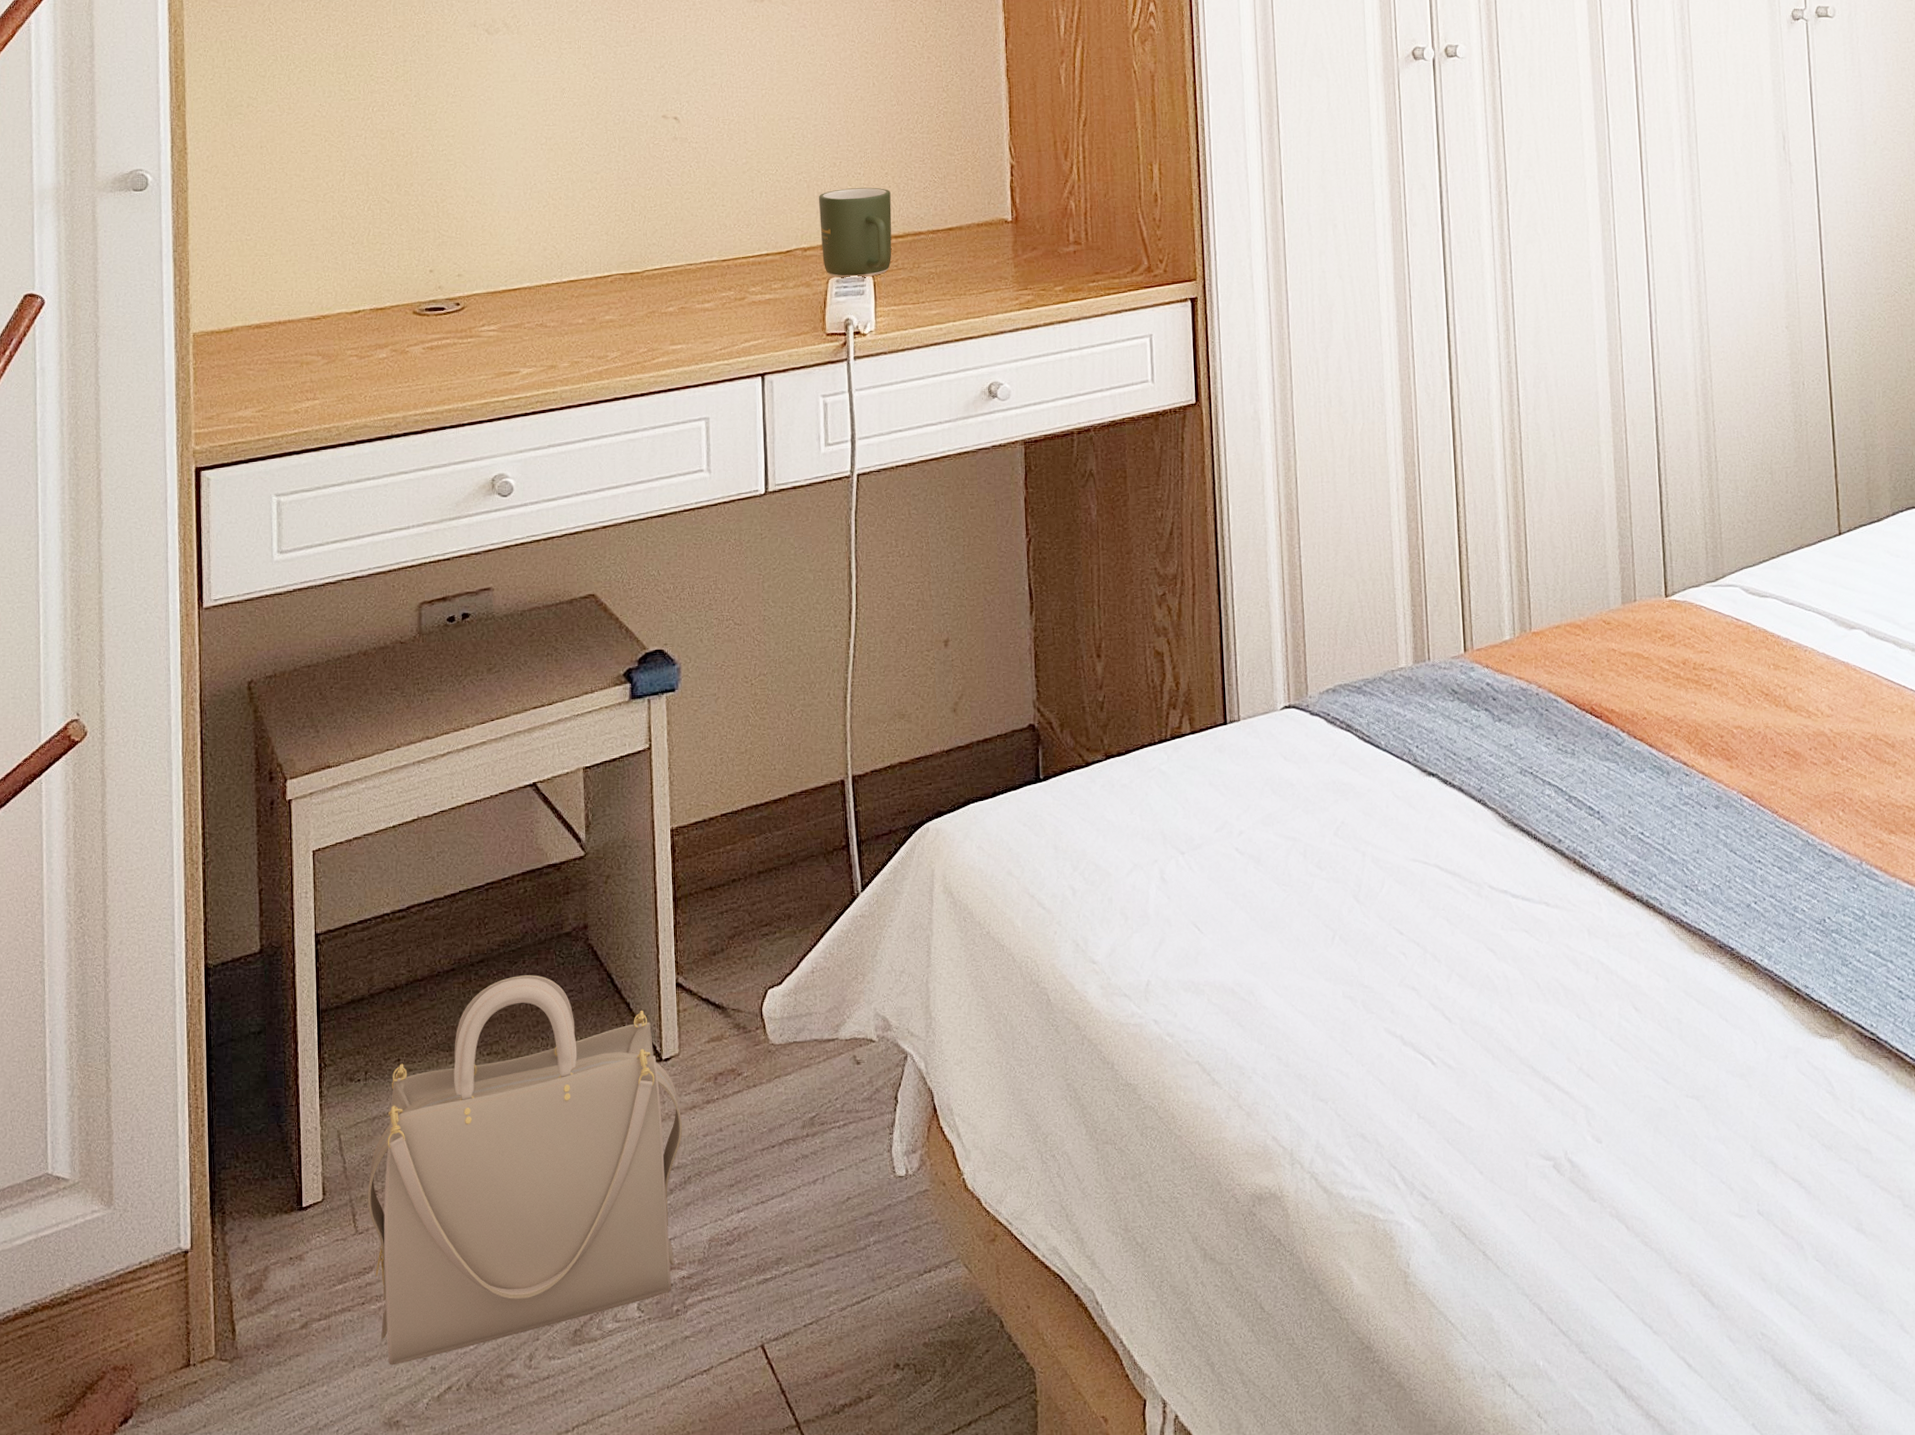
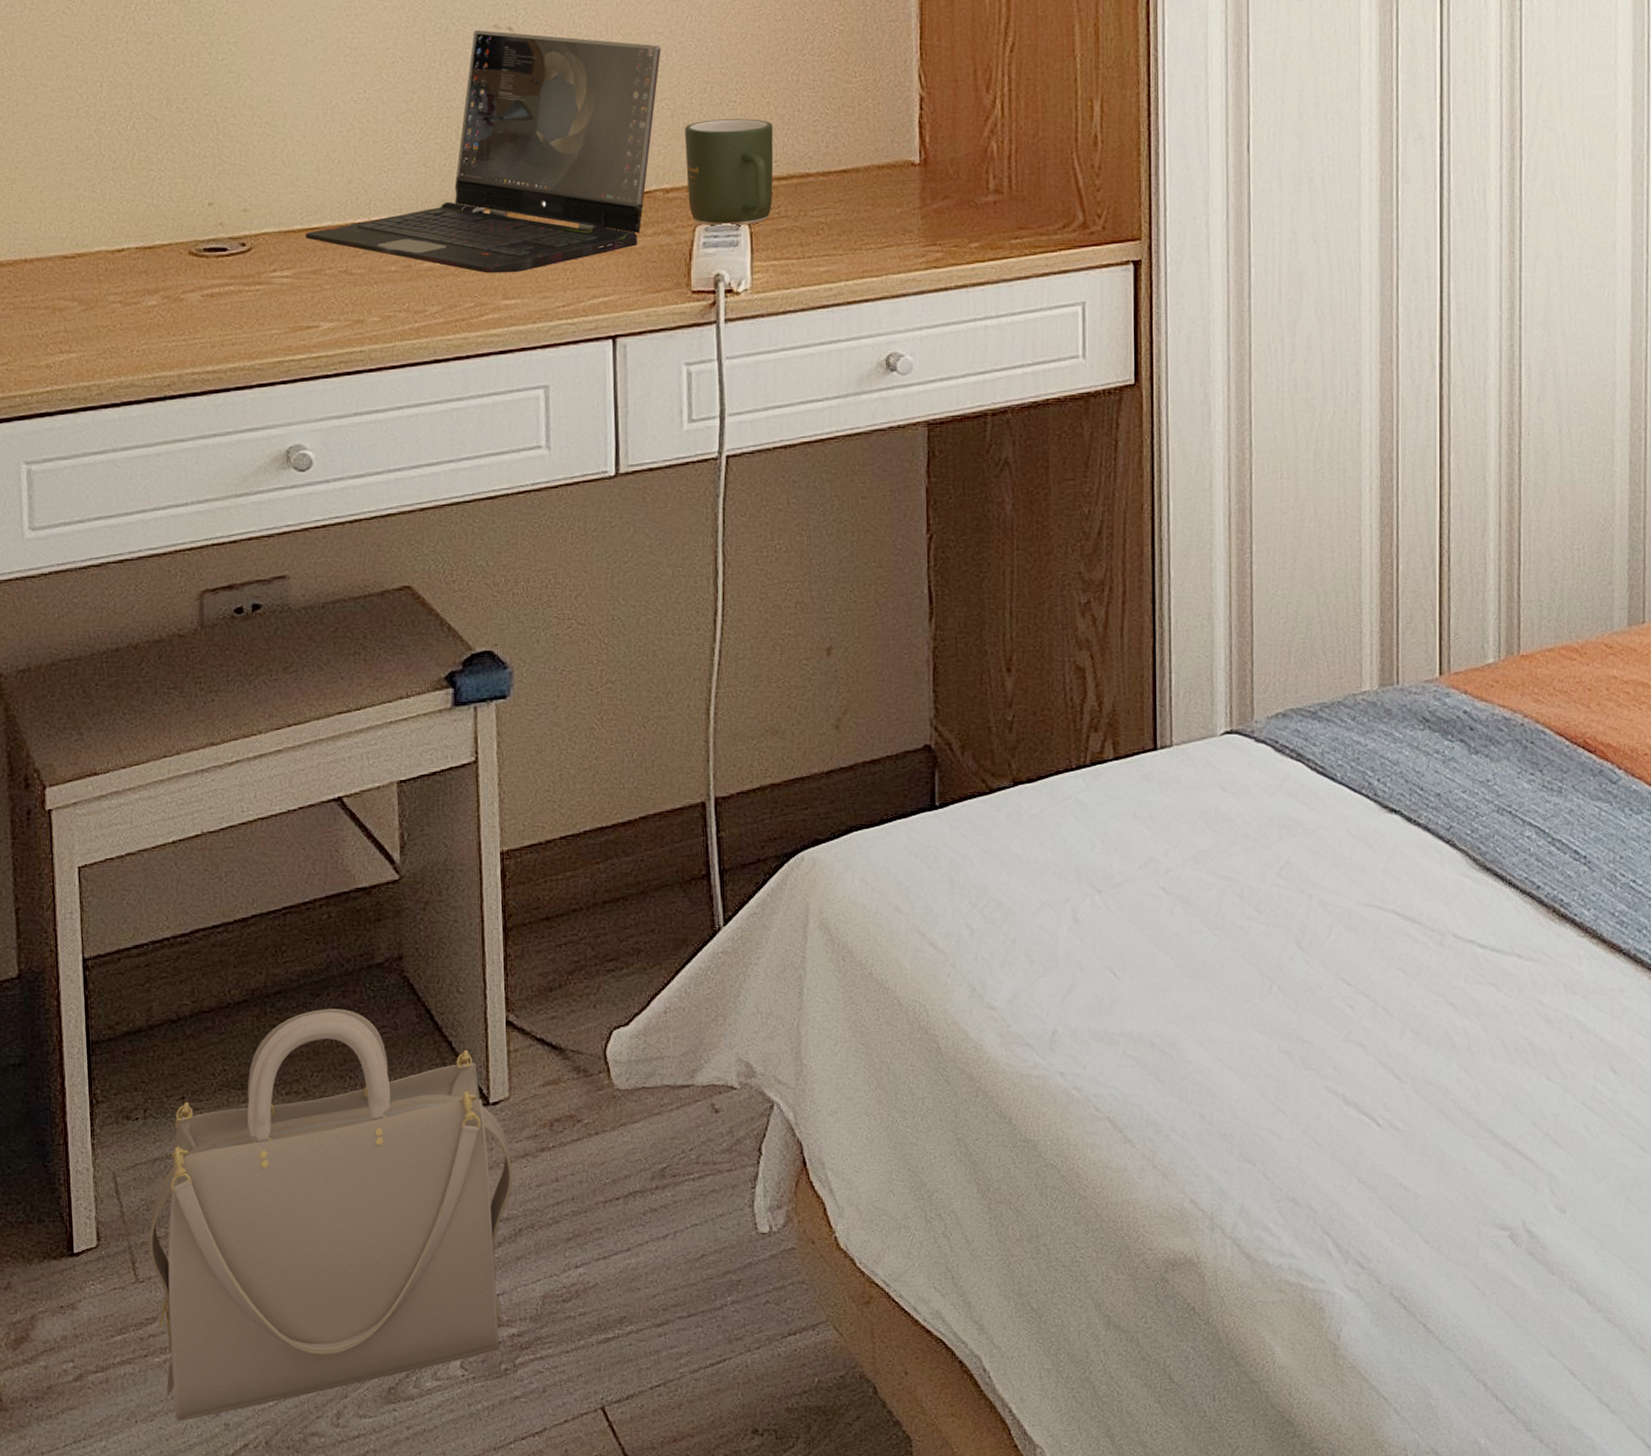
laptop computer: none [509,119,799,323] -> present [305,29,661,274]

